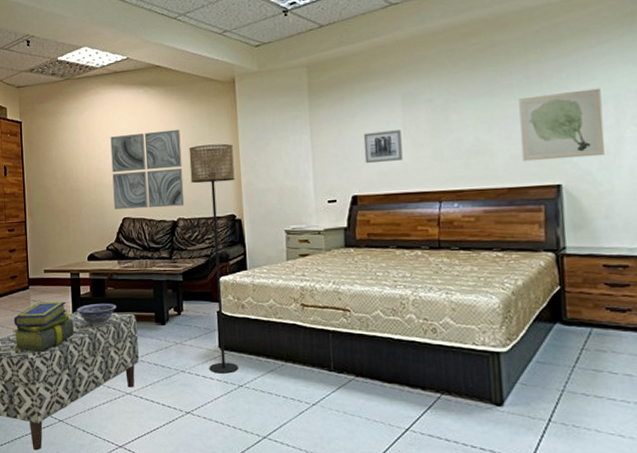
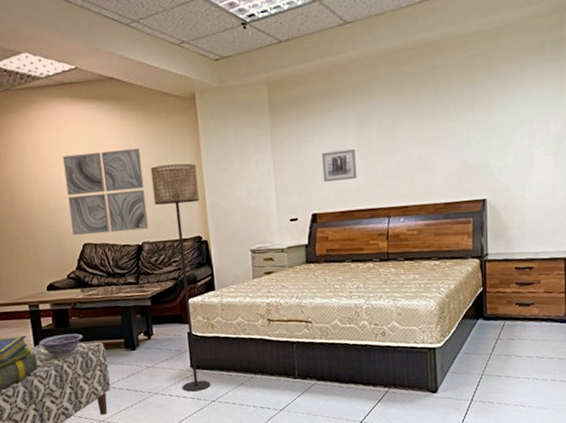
wall art: present [518,88,605,162] -> none [454,112,520,179]

